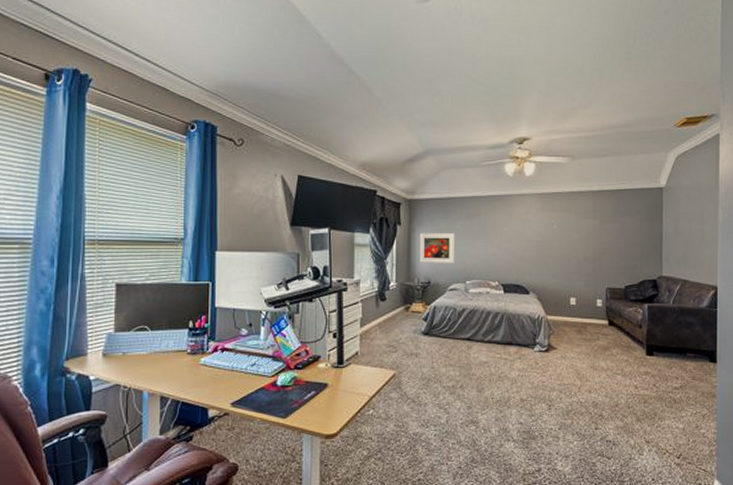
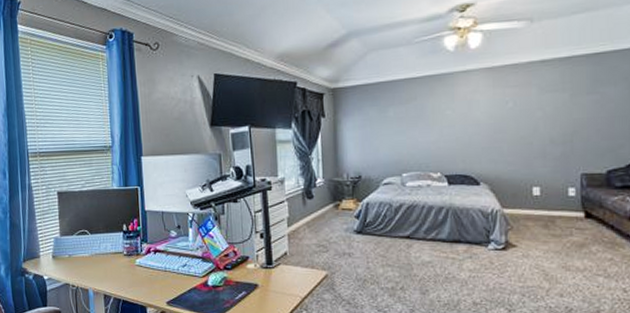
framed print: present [419,233,454,263] -> none [346,122,387,157]

